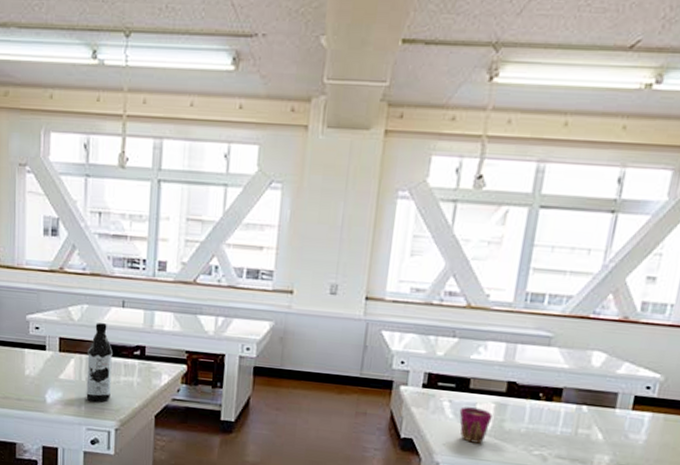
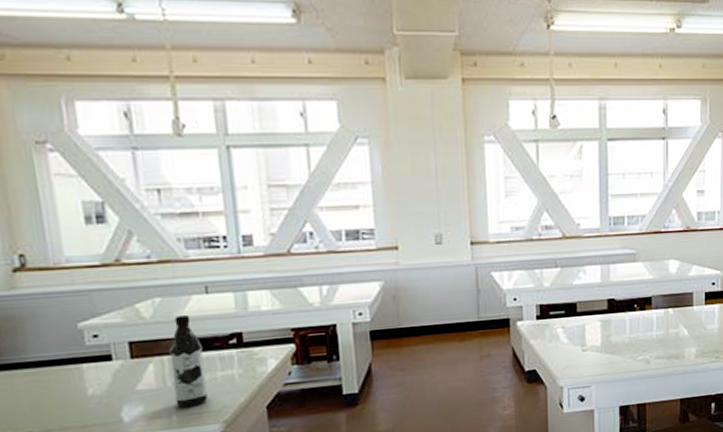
cup: present [459,407,493,444] -> none [572,328,600,362]

